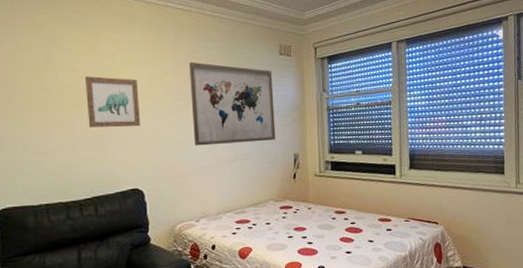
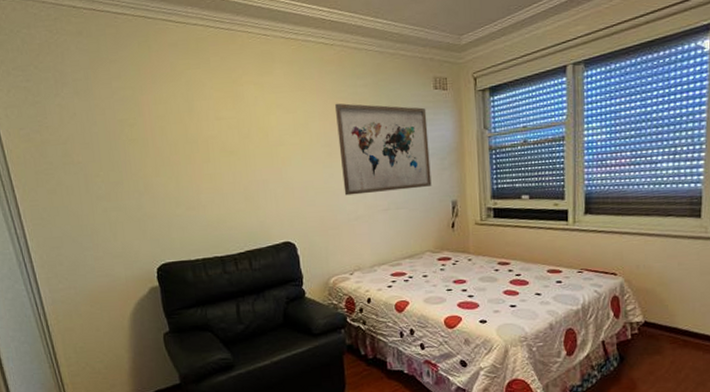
wall art: present [84,76,141,128] -> none [228,125,289,180]

